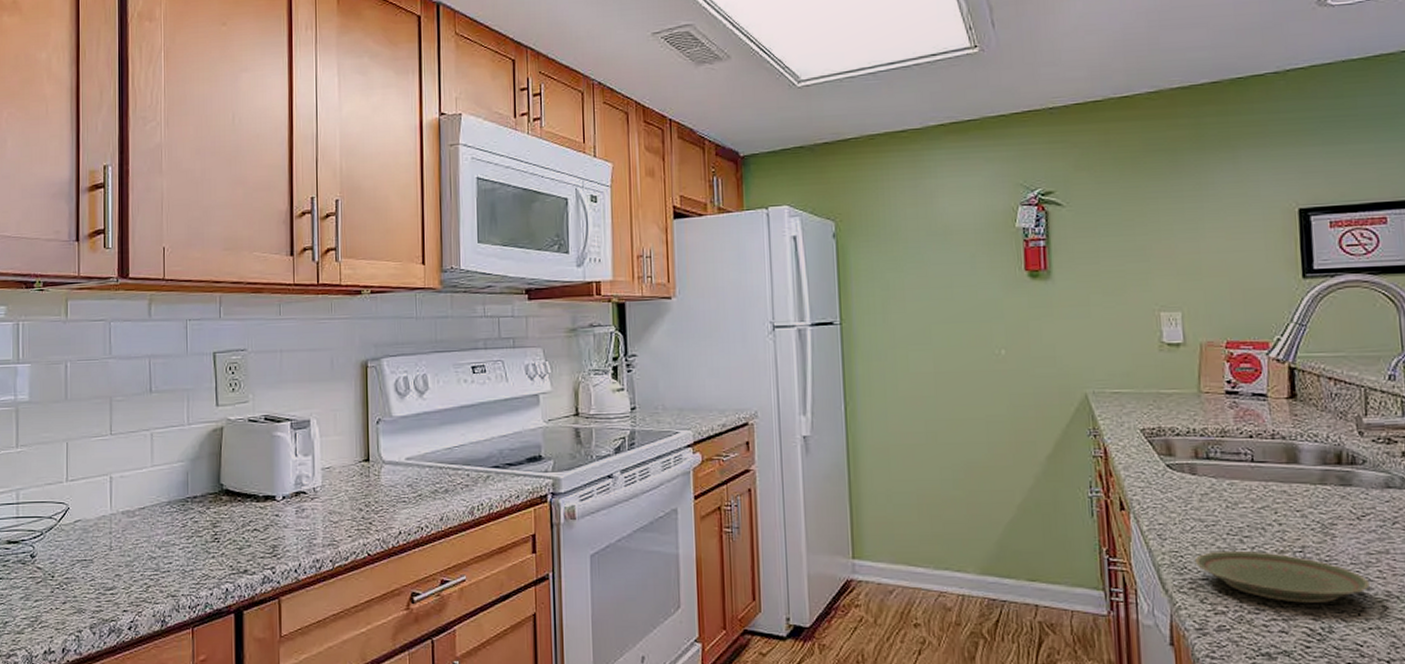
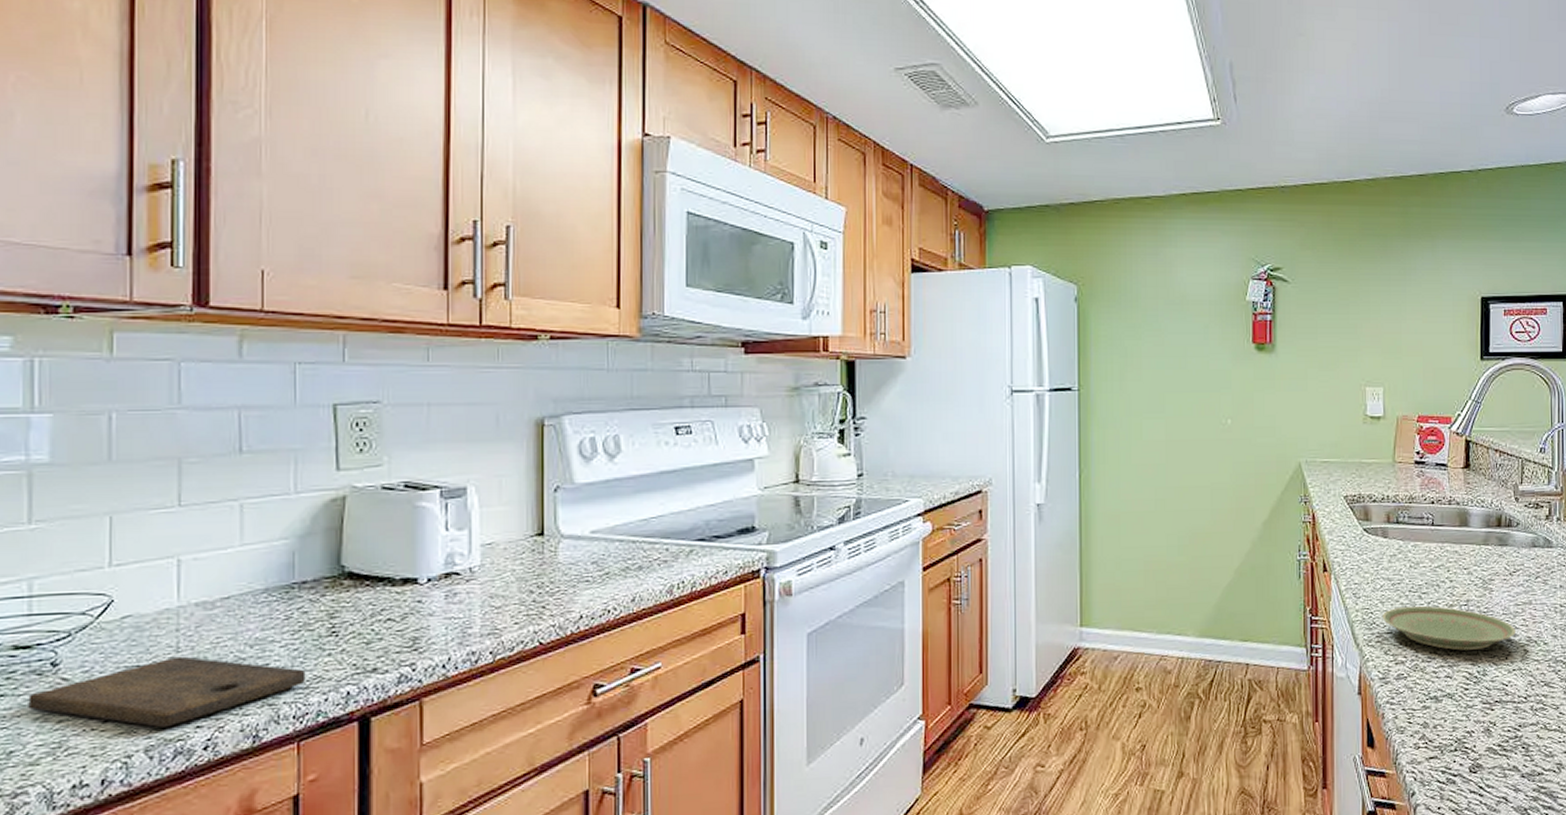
cutting board: none [17,554,197,610] -> present [28,656,306,728]

